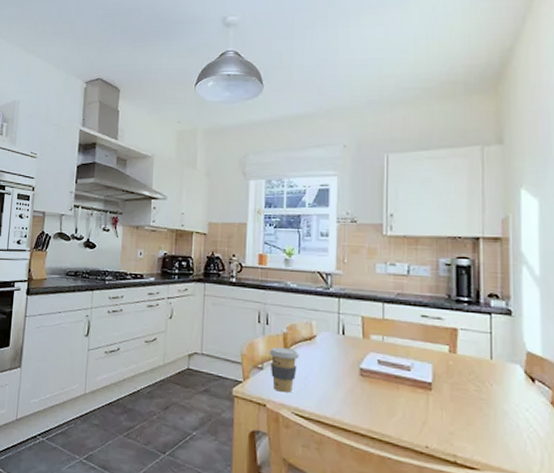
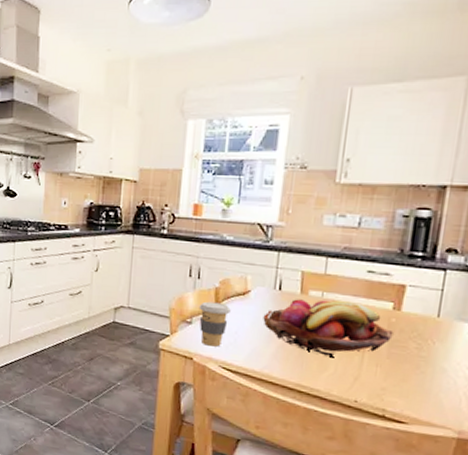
fruit basket: none [330,343,453,400] -> present [263,299,394,356]

